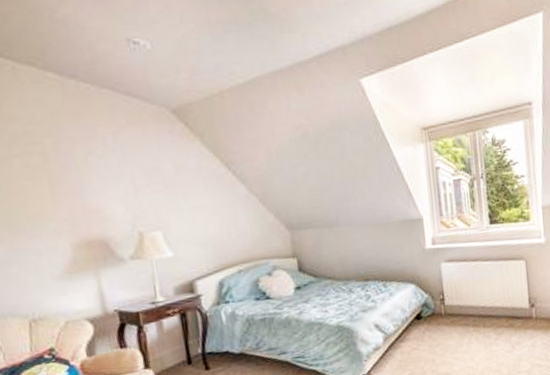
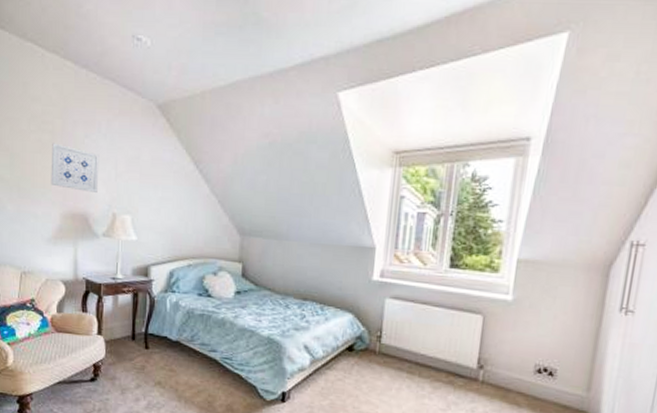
wall art: none [45,165,115,215] -> present [51,143,100,192]

